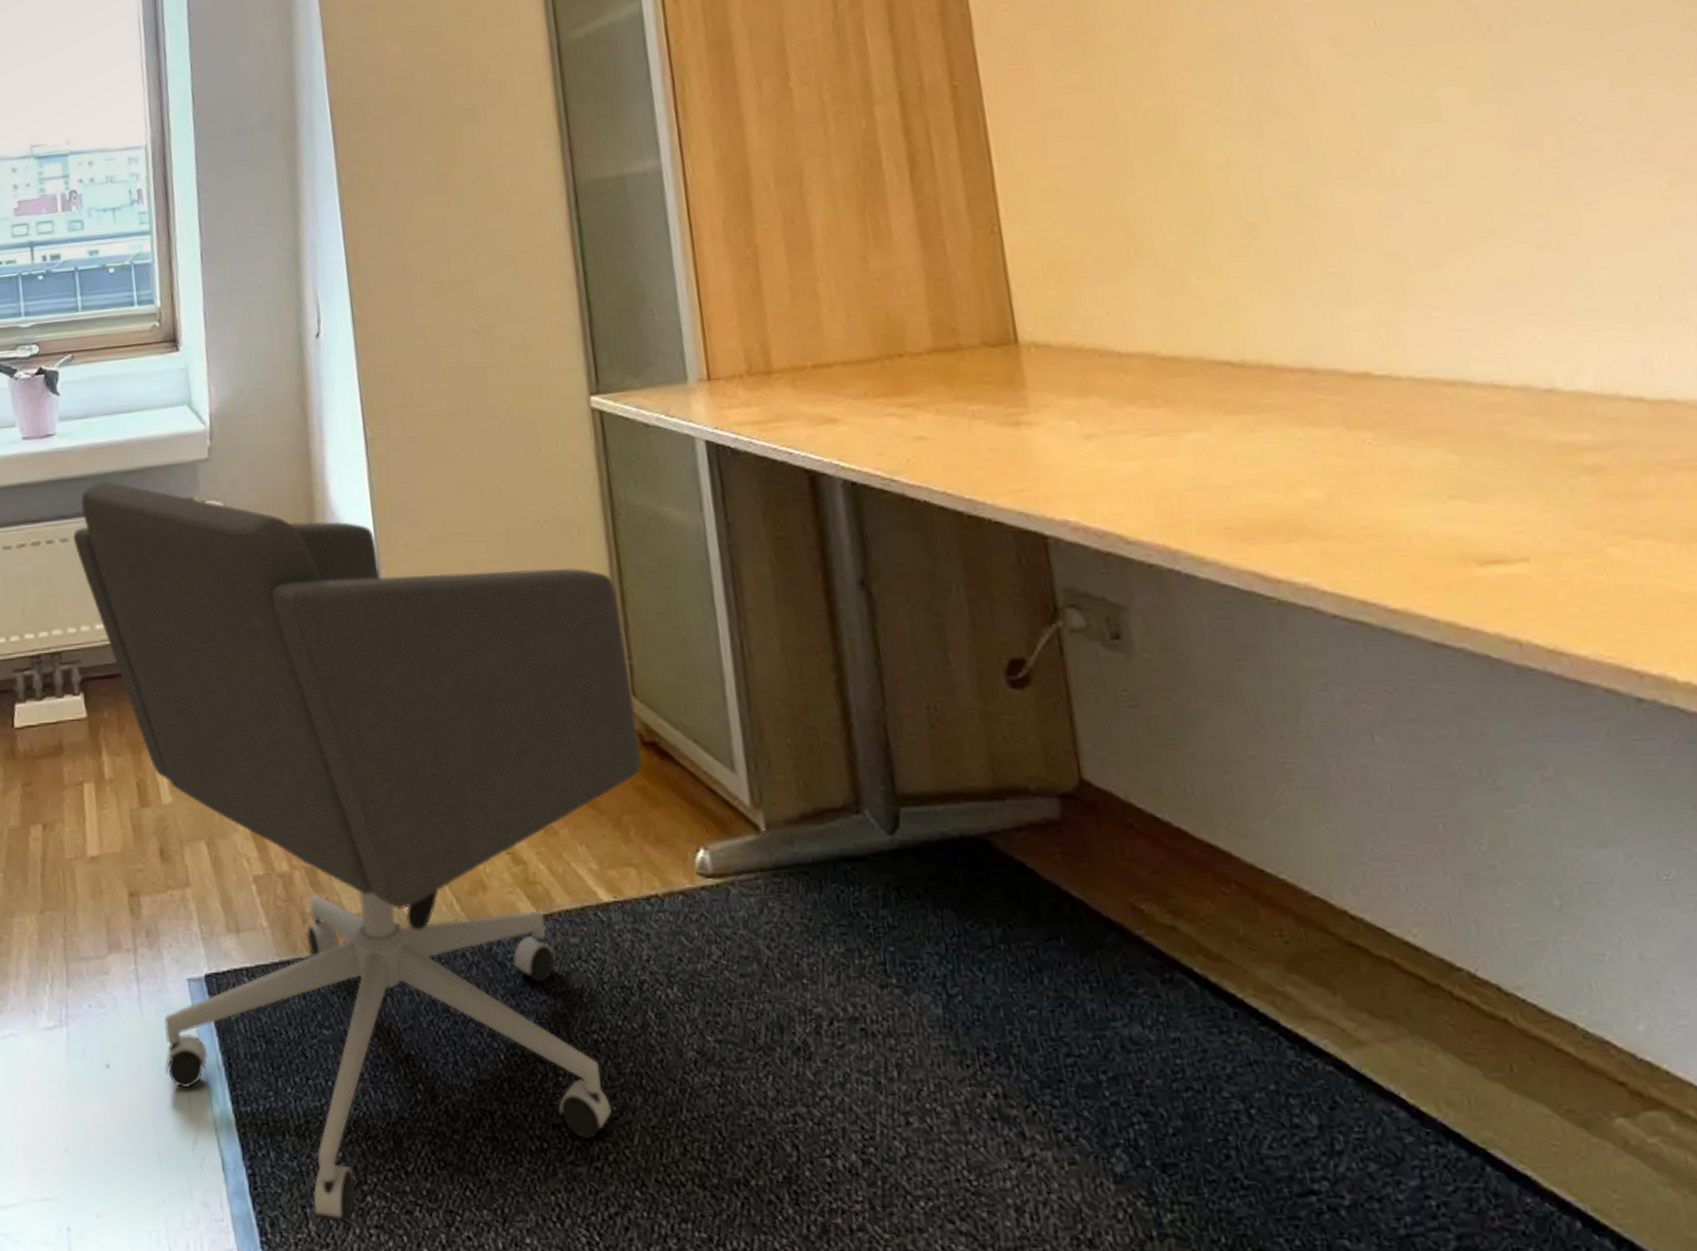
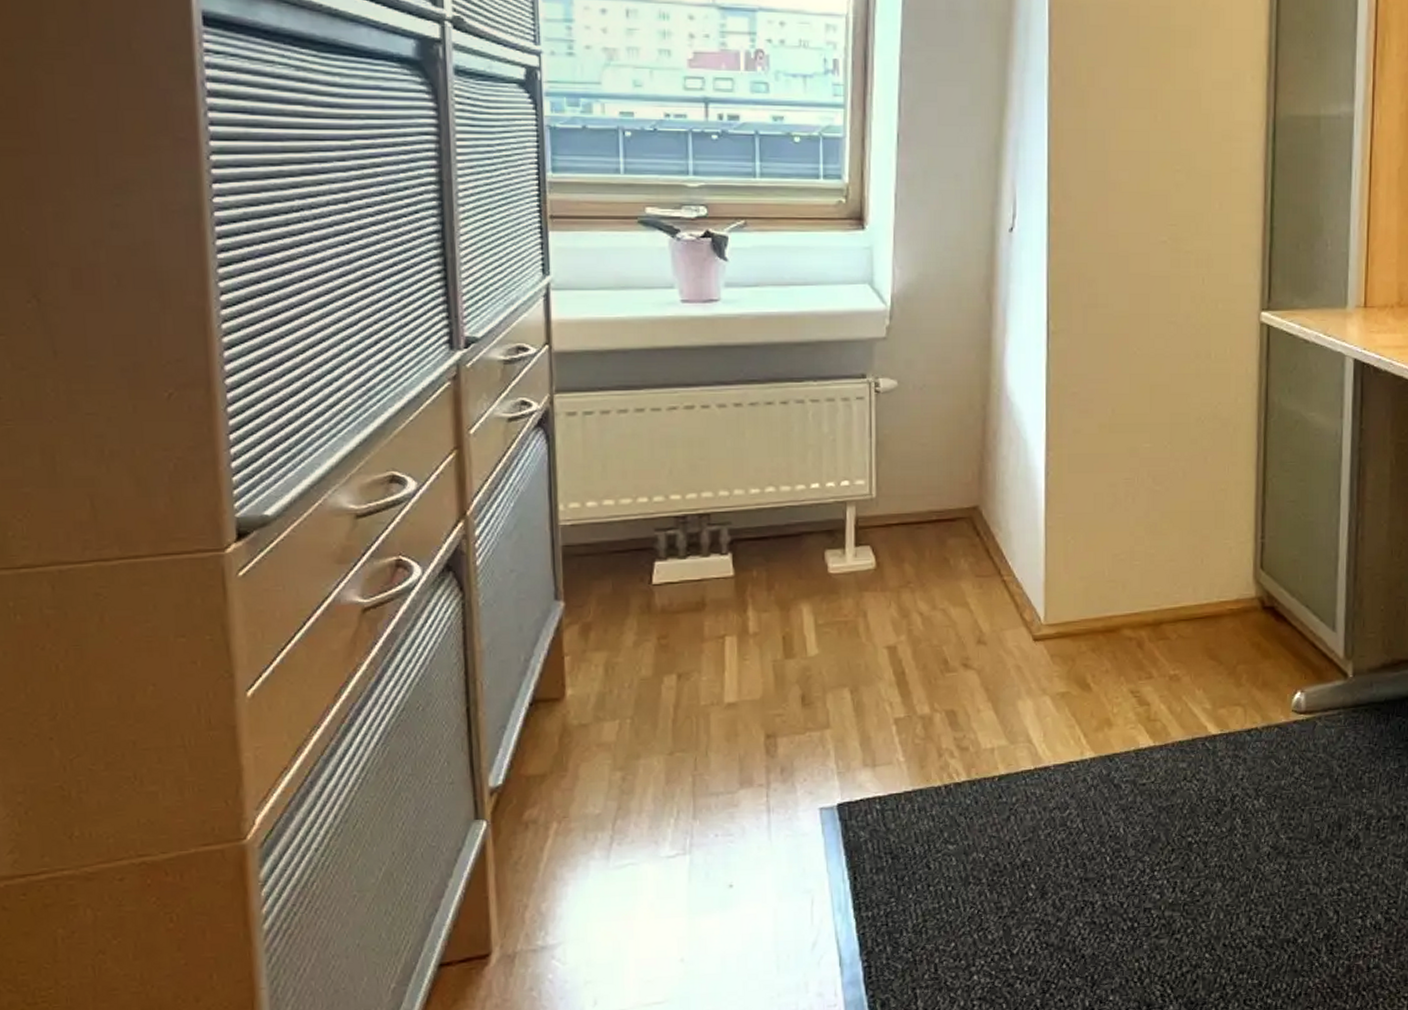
office chair: present [73,481,642,1223] -> none [732,352,1261,999]

